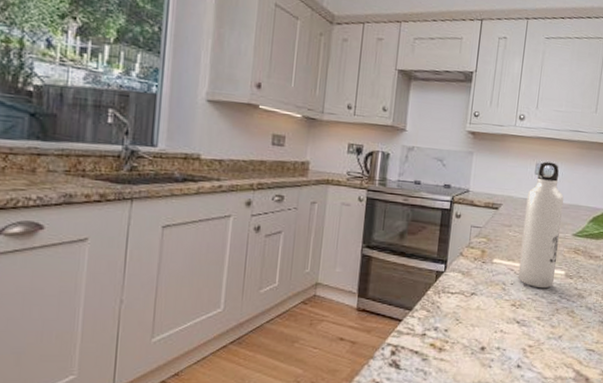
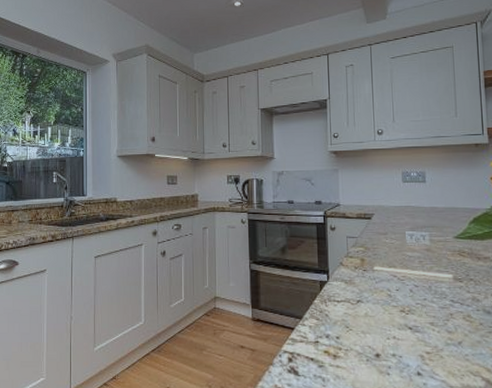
water bottle: present [517,161,564,289] -> none [398,169,442,293]

